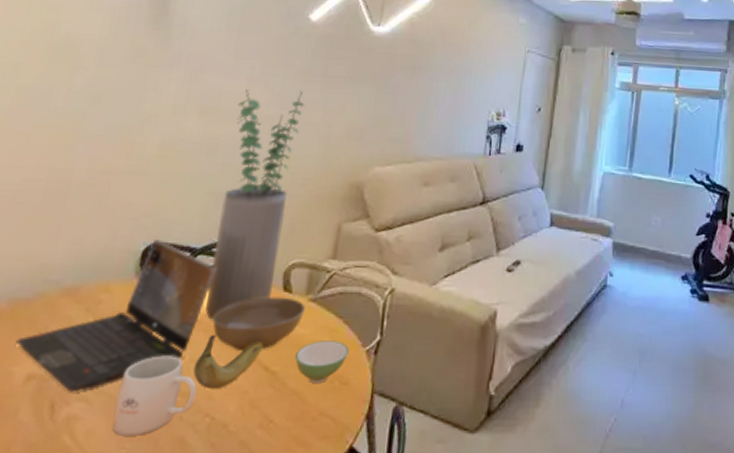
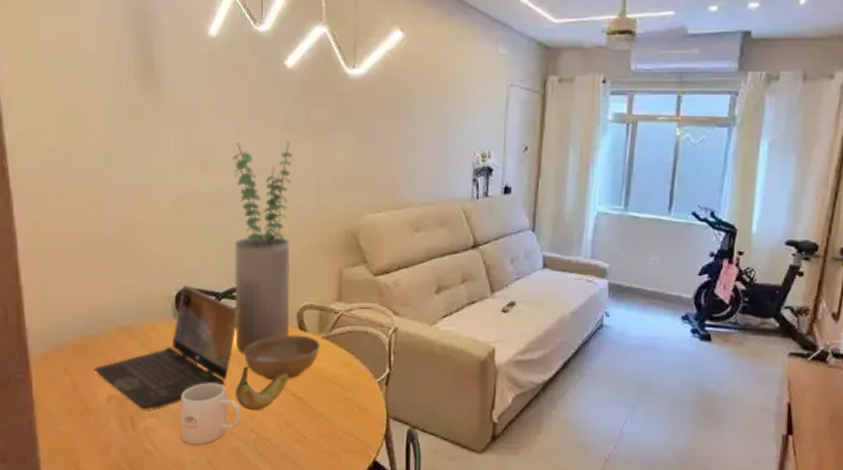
bowl: present [295,340,350,384] -> none [318,372,363,409]

